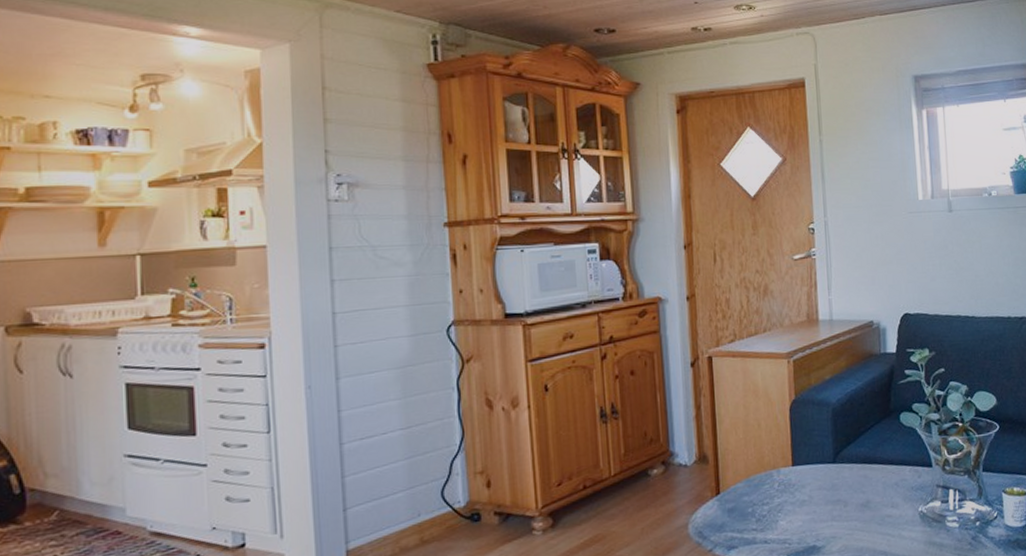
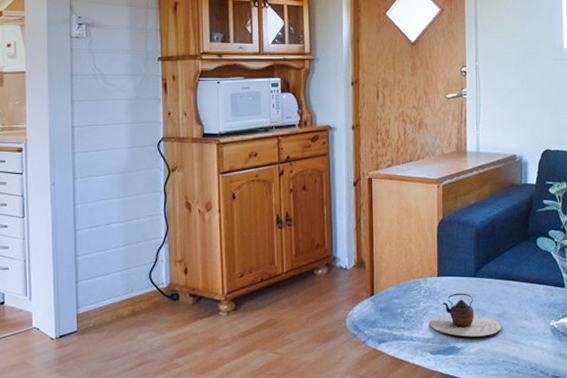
teapot: none [785,482,866,533] -> present [429,293,502,337]

